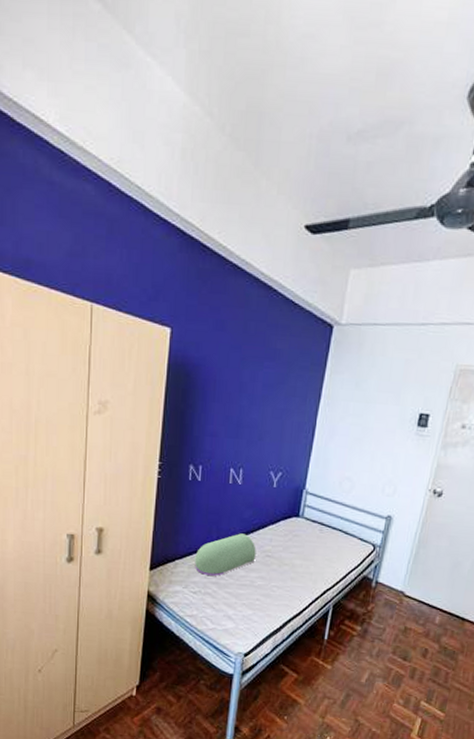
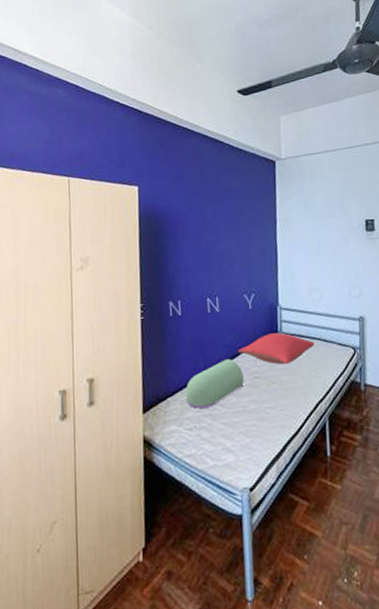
pillow: none [254,516,335,549] -> present [238,333,315,365]

